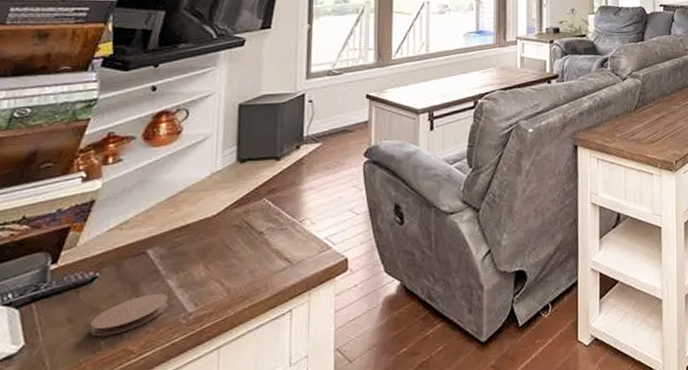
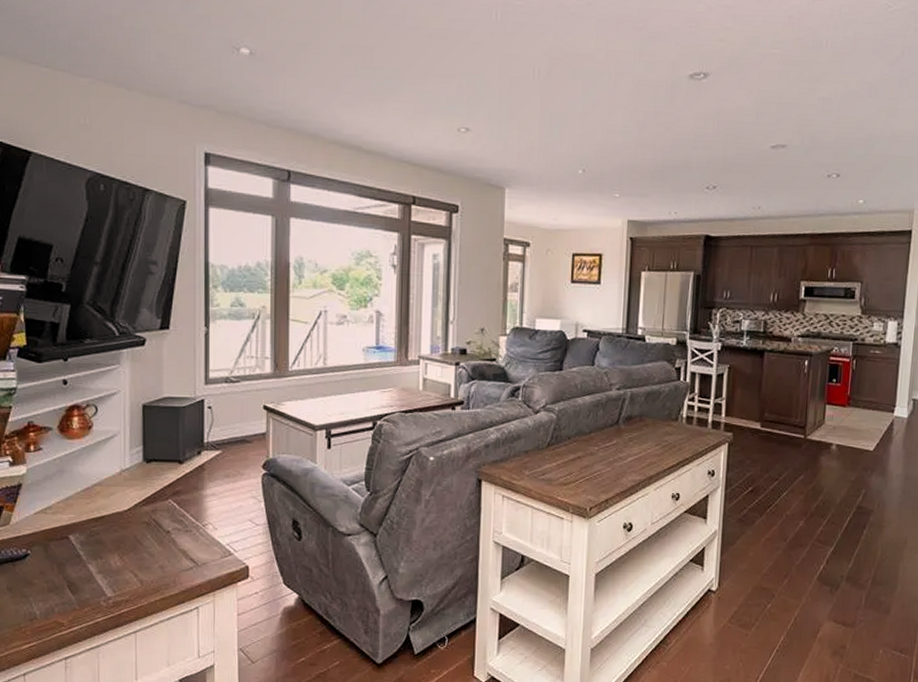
coaster: present [90,293,168,337] -> none [26,575,90,608]

